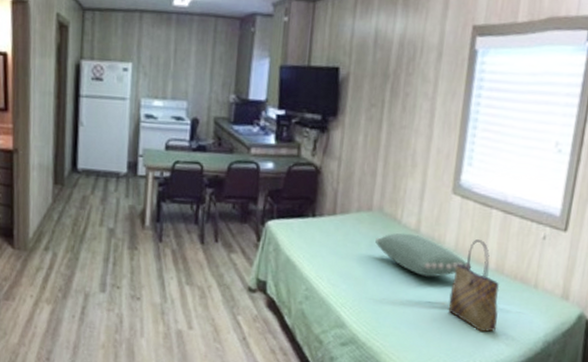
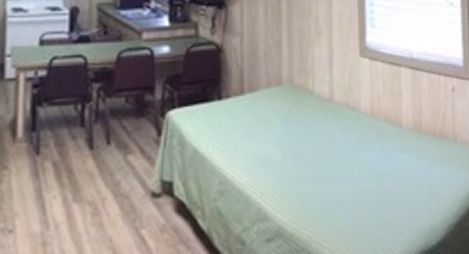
pillow: present [375,232,472,278] -> none [290,103,391,147]
tote bag: present [448,239,500,332] -> none [374,100,426,197]

